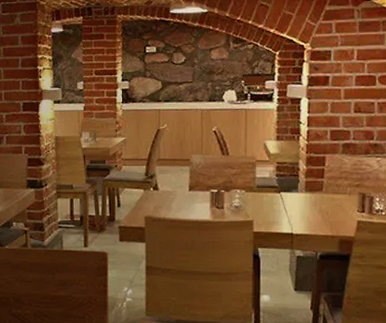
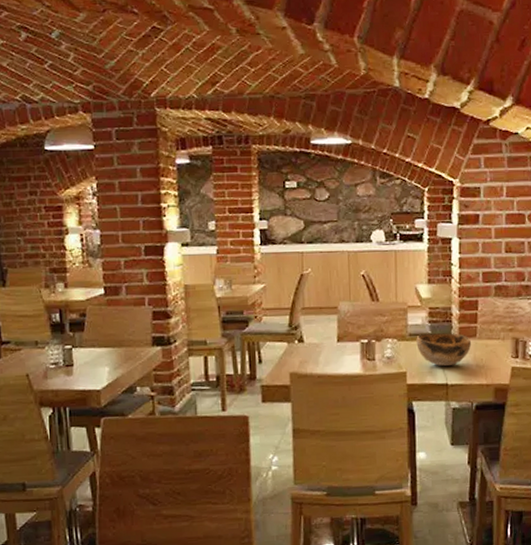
decorative bowl: none [263,185,318,218] -> present [416,332,472,367]

